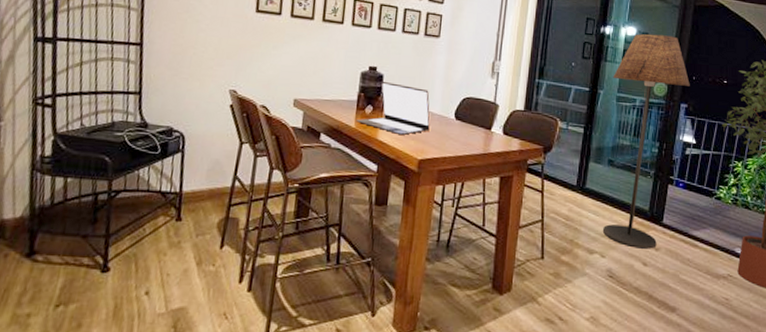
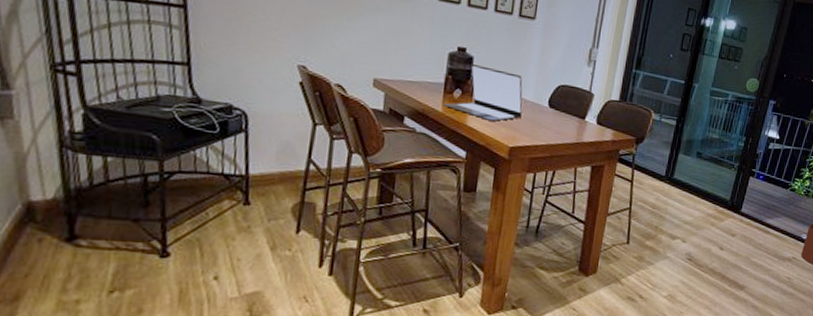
floor lamp: present [603,34,690,249] -> none [686,28,781,235]

